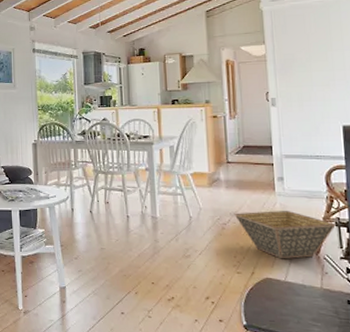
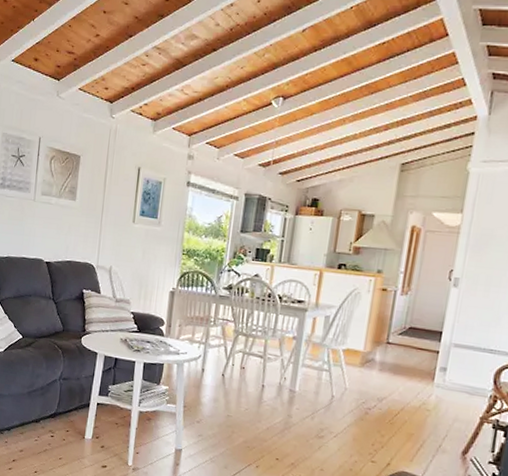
basket: present [234,210,336,259] -> none [381,399,493,457]

